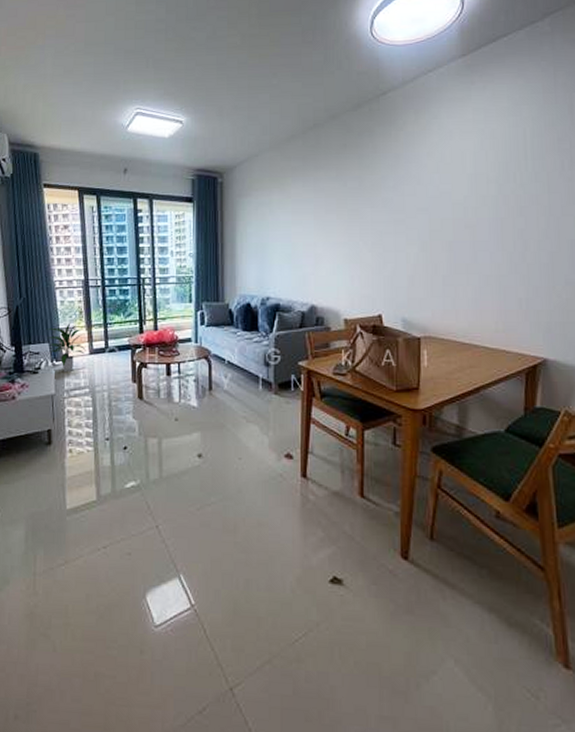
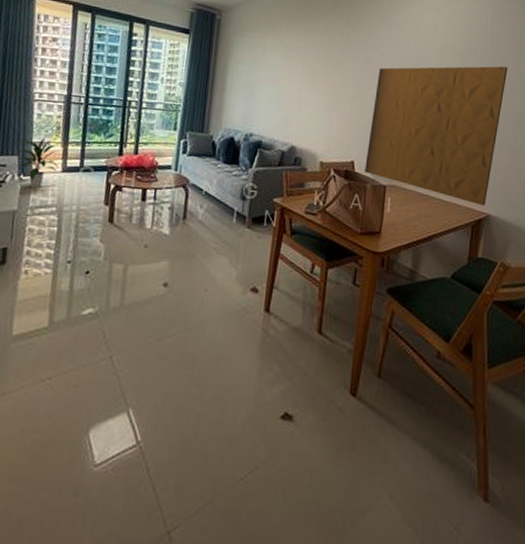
wall panel: none [394,187,557,350] -> present [365,66,508,206]

